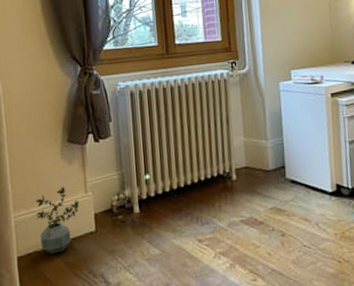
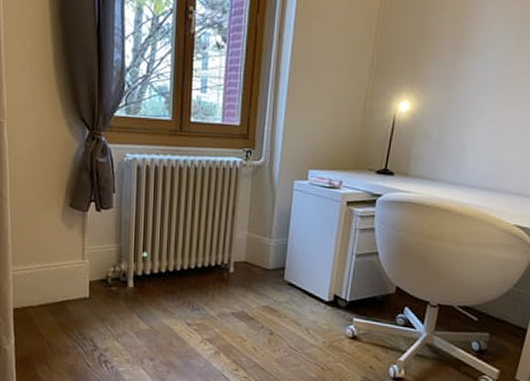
potted plant: present [35,187,79,254] -> none [33,250,75,312]

